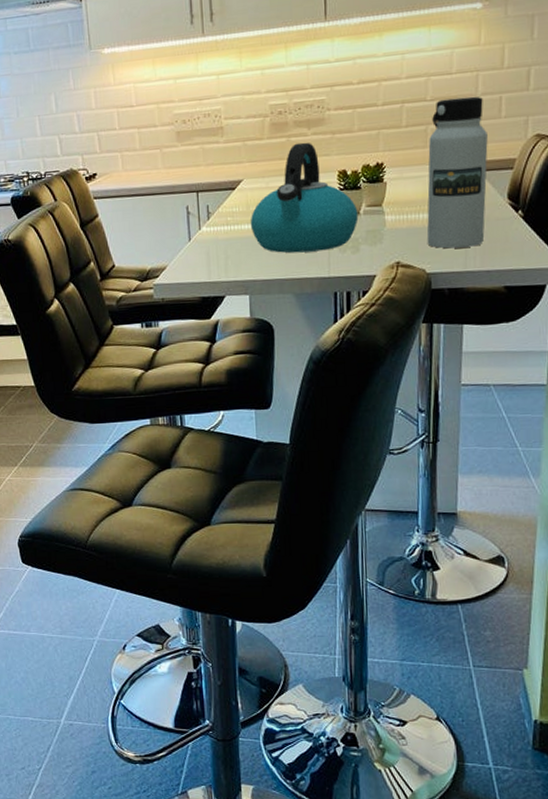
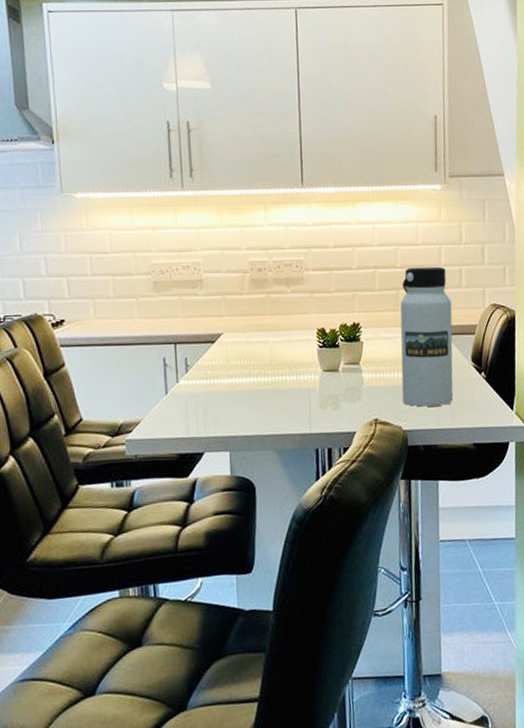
kettle: present [250,142,359,253] -> none [230,299,338,409]

